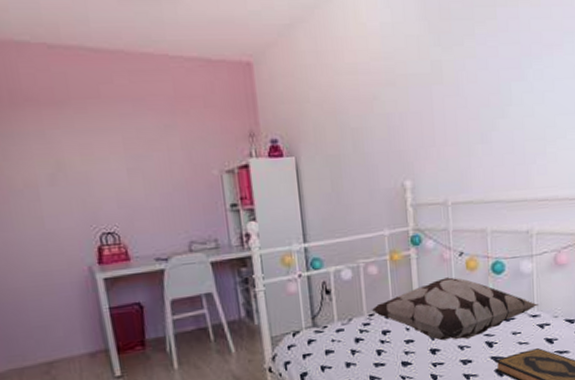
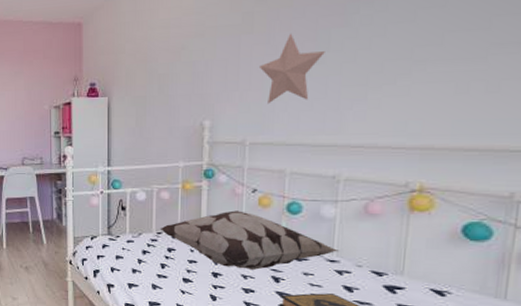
decorative star: none [453,85,508,161] -> present [260,33,325,104]

